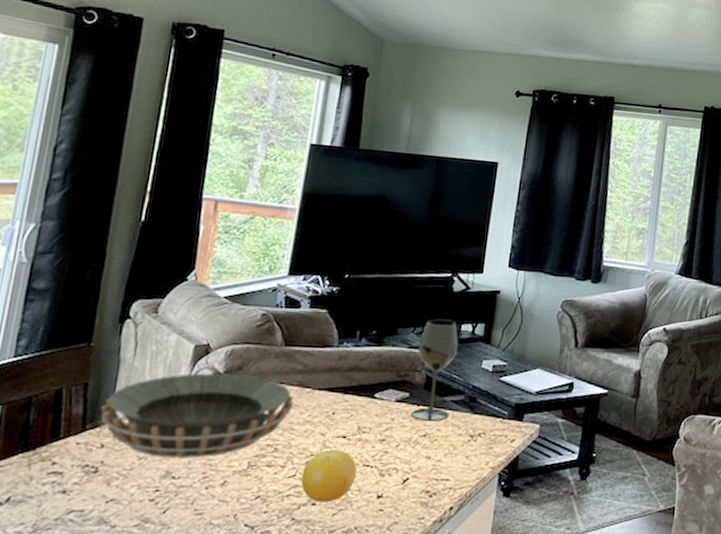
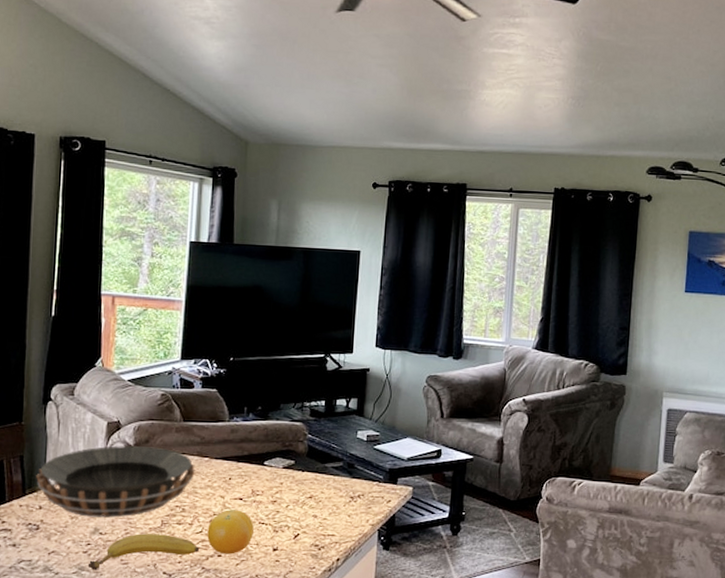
fruit: none [153,478,290,522] -> present [87,533,199,570]
wineglass: present [410,319,459,421] -> none [297,395,335,485]

